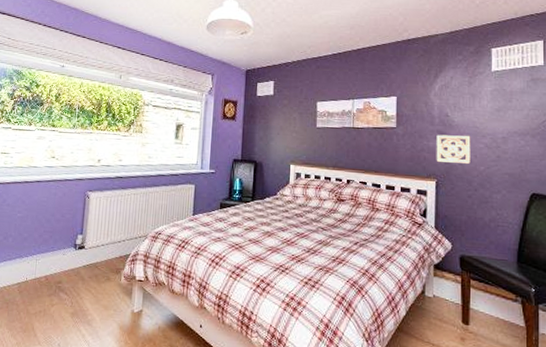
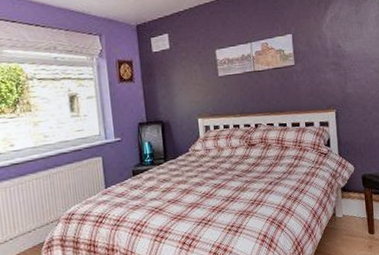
wall ornament: present [436,134,471,165] -> none [332,62,364,94]

